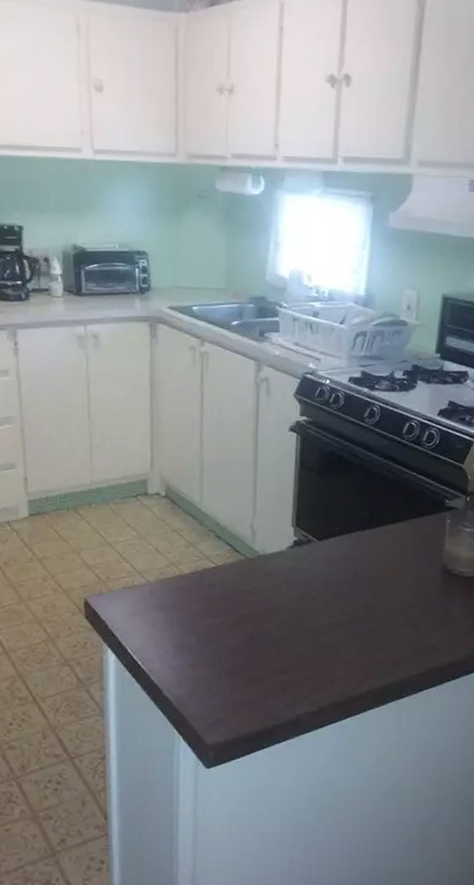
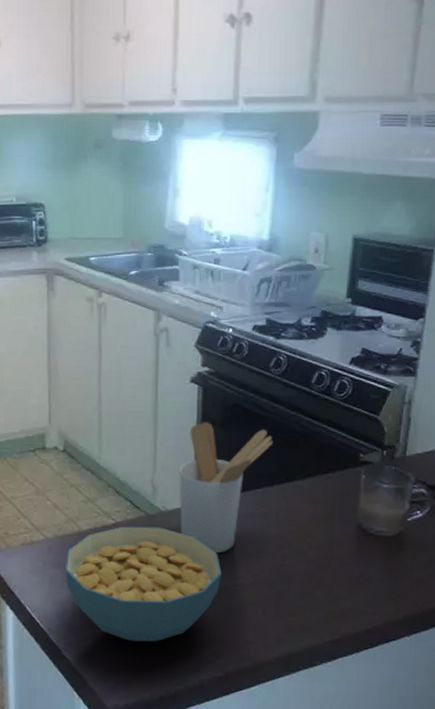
cereal bowl: none [166,569,317,680] -> present [65,526,222,642]
utensil holder: none [277,469,367,595] -> present [179,422,274,554]

